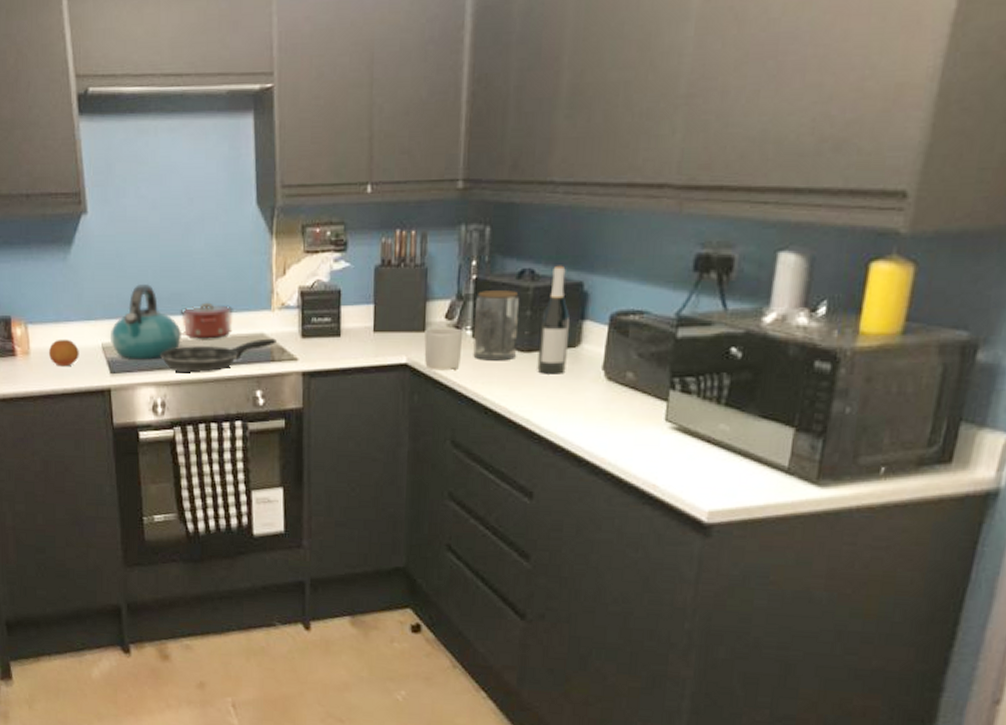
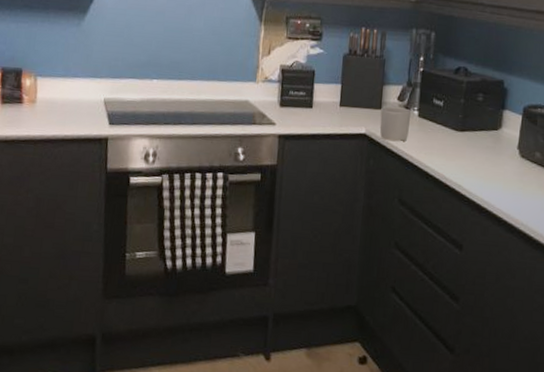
fruit: present [48,339,79,367] -> none [53,91,83,116]
kettle: present [109,283,182,358] -> none [112,51,177,115]
frying pan: present [160,338,277,374] -> none [156,105,259,131]
casserole: present [181,302,233,342] -> none [178,71,223,104]
jar: present [473,291,521,361] -> none [419,81,457,137]
wine bottle: present [537,265,570,374] -> none [468,66,493,151]

